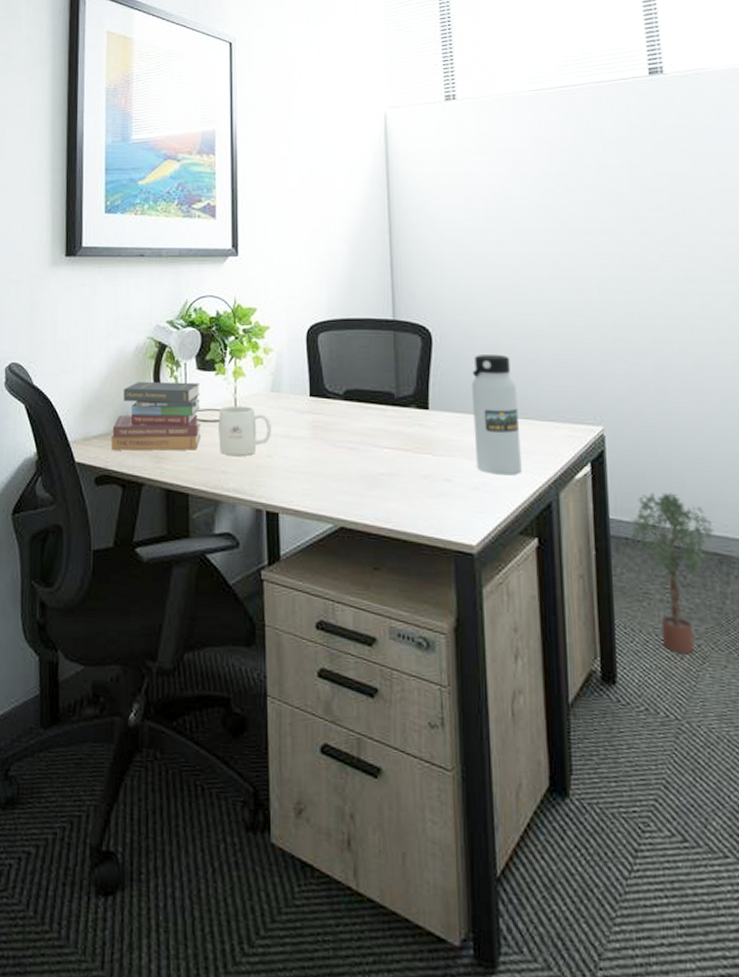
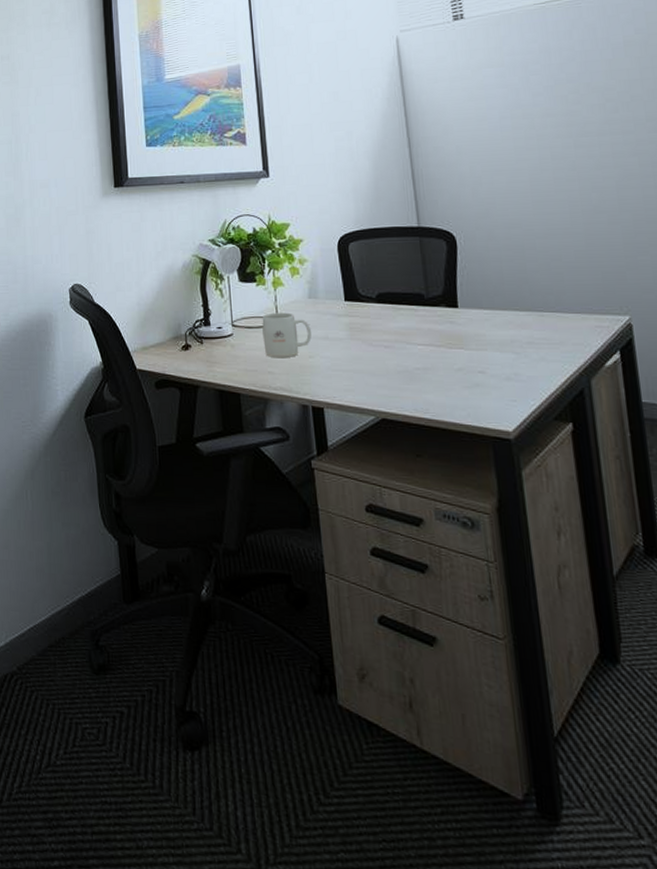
books: present [111,381,201,451] -> none [166,293,247,357]
water bottle: present [471,355,522,475] -> none [497,254,552,365]

